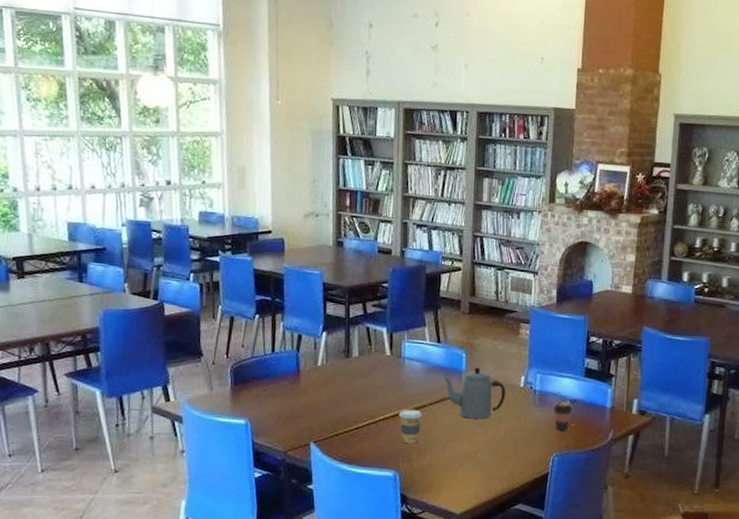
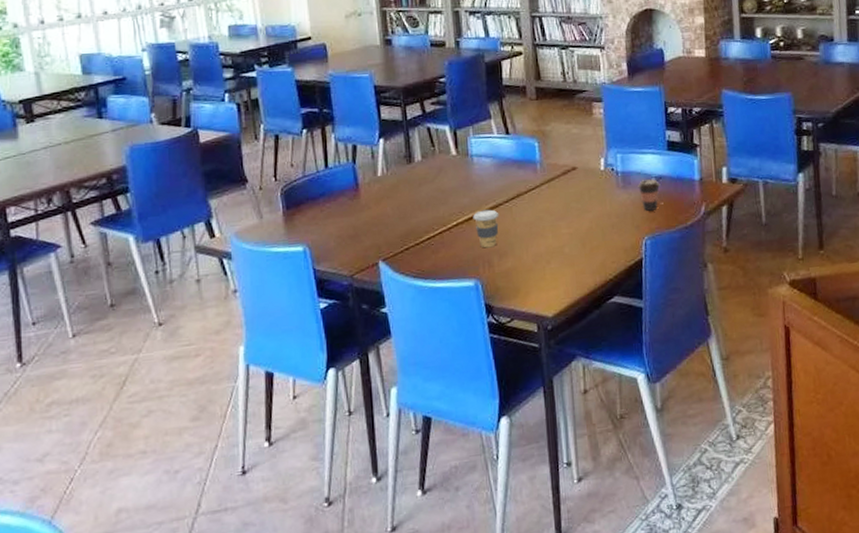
teapot: present [443,367,505,419] -> none [516,155,586,212]

